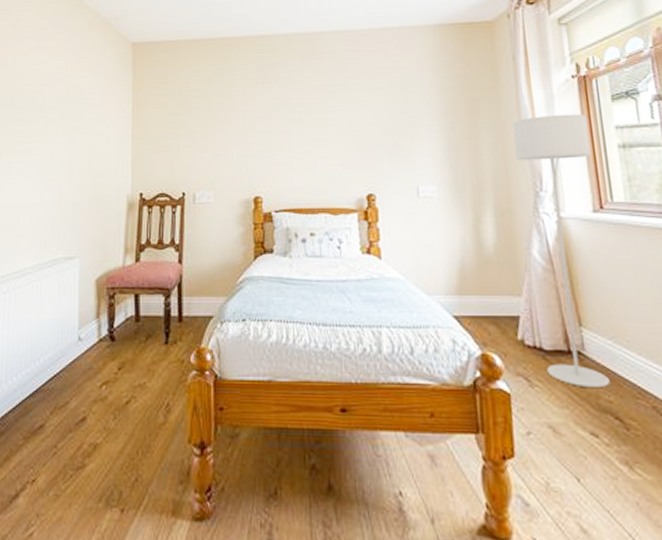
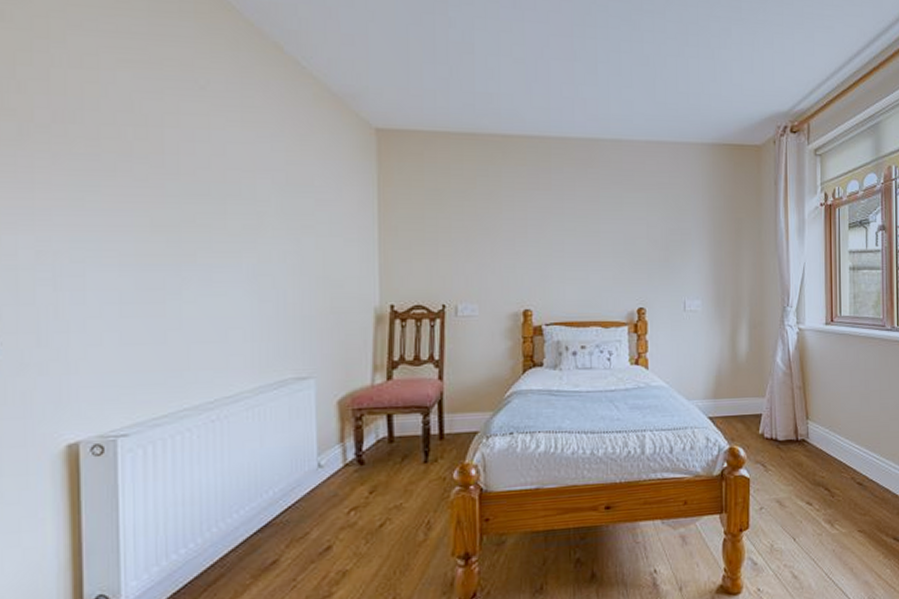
floor lamp: present [512,113,610,389] -> none [769,238,828,469]

